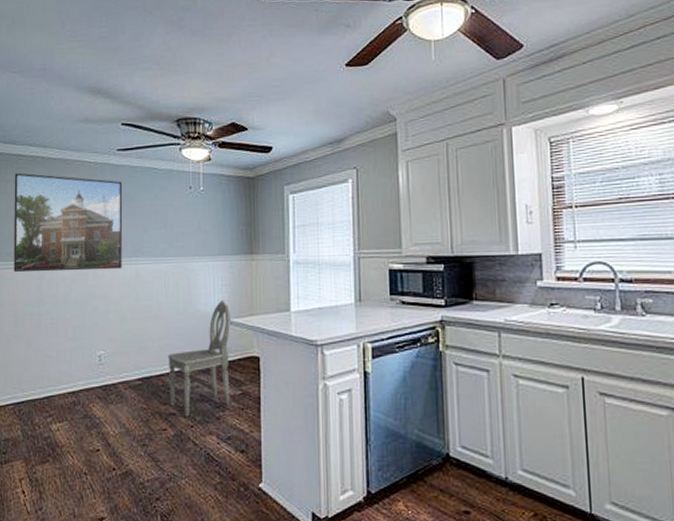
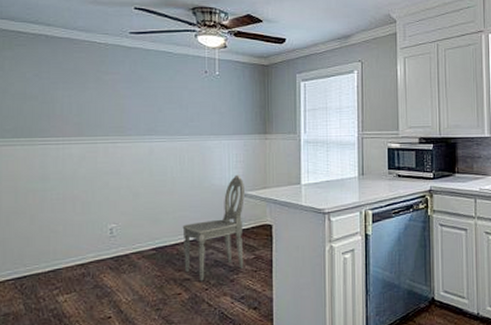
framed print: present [13,173,123,273] -> none [13,50,136,150]

